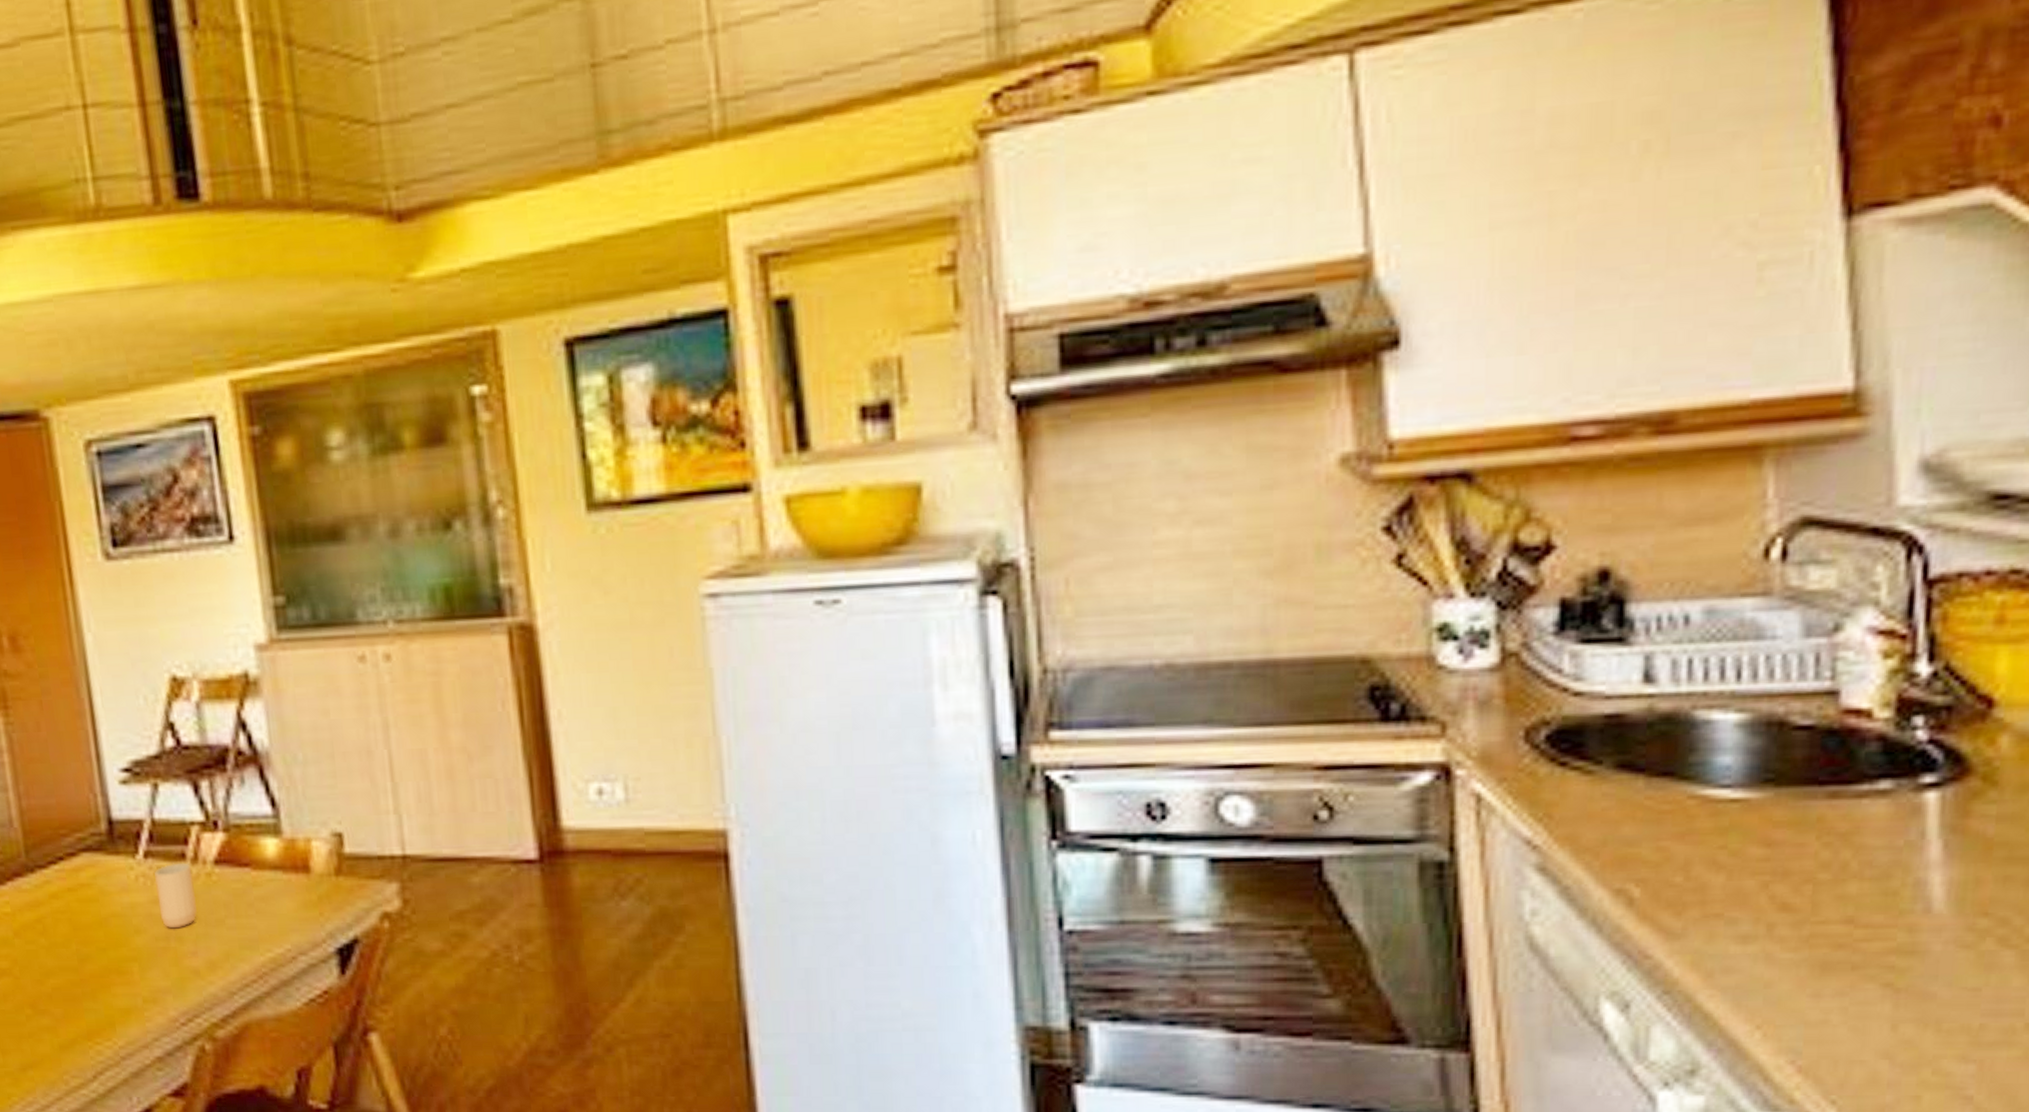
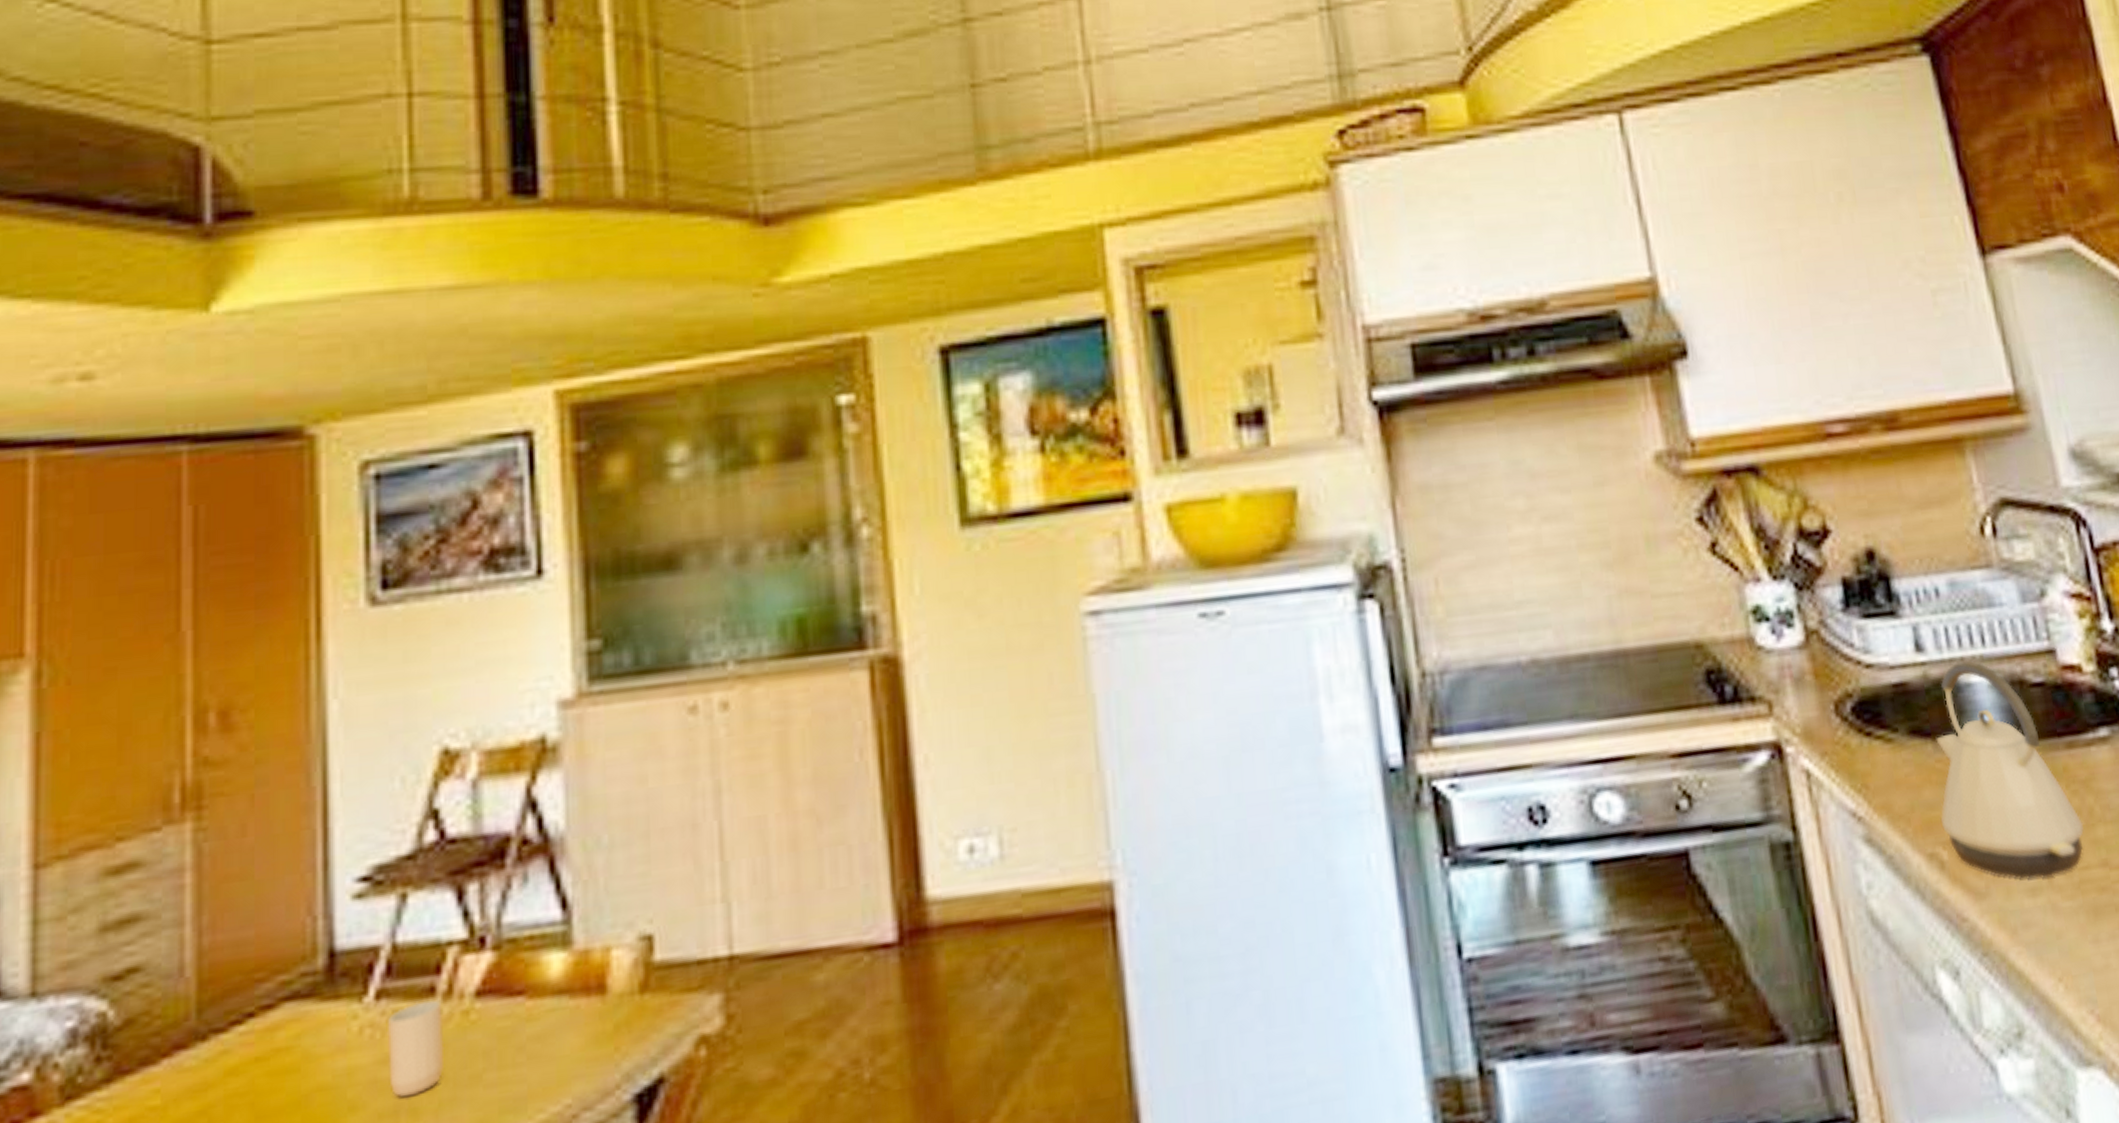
kettle: none [1638,695,1831,926] -> present [1936,660,2084,878]

